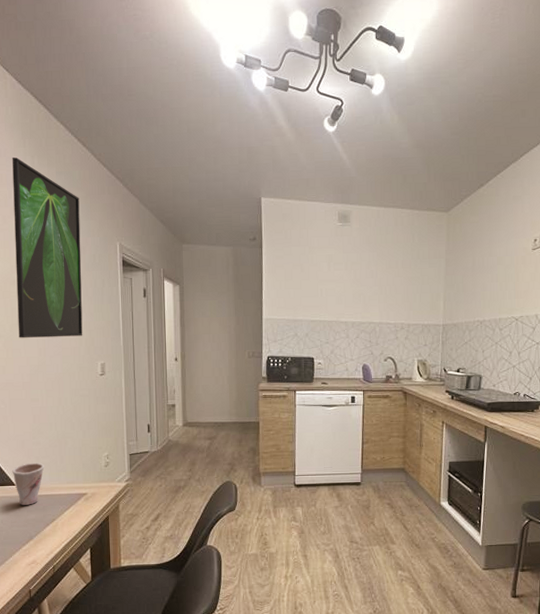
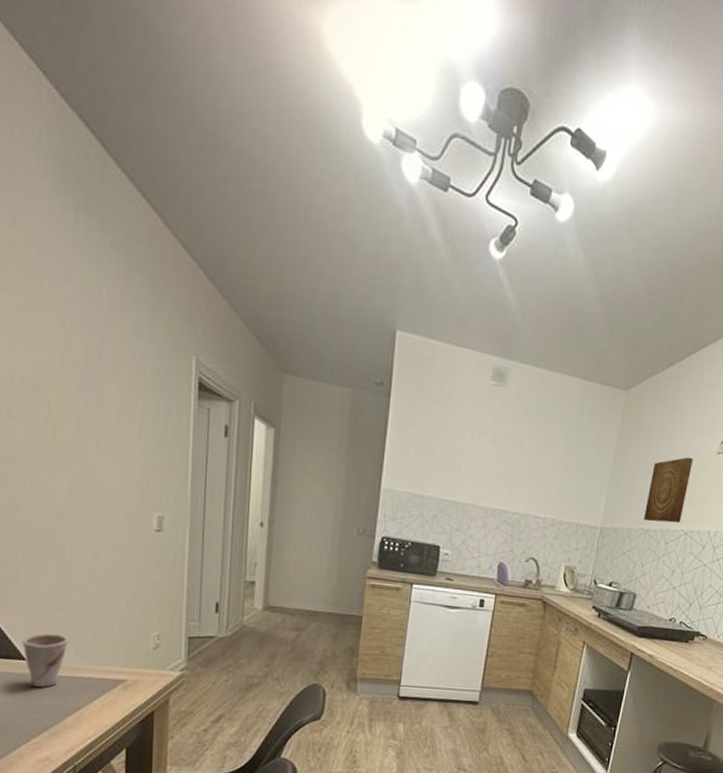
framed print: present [12,157,83,338] -> none [41,207,143,476]
wall art: none [478,256,513,314] -> present [644,457,693,523]

